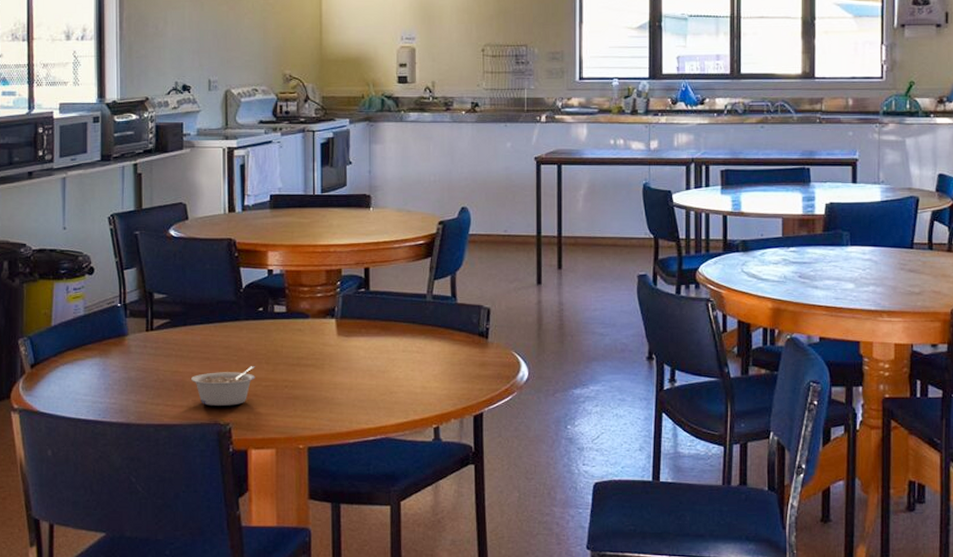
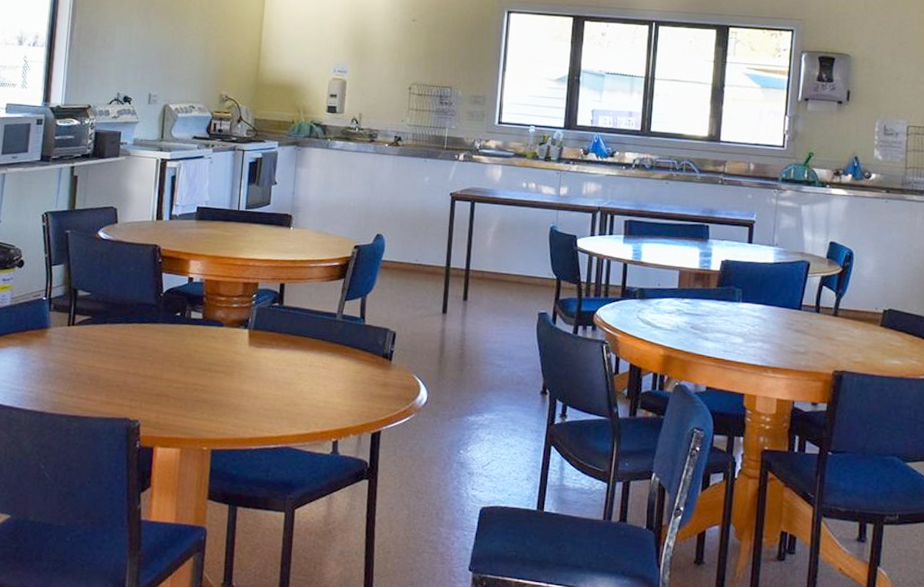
legume: present [191,366,255,406] -> none [106,367,168,404]

